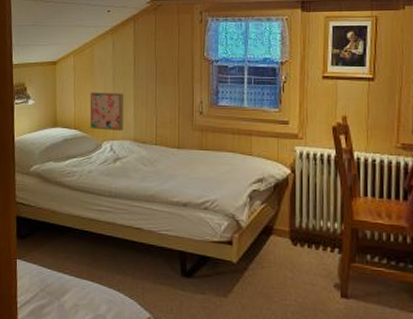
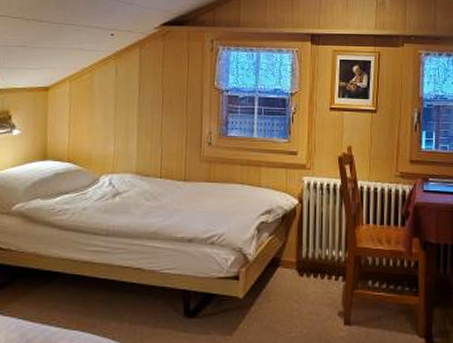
wall art: present [90,92,124,131] -> none [86,121,127,163]

